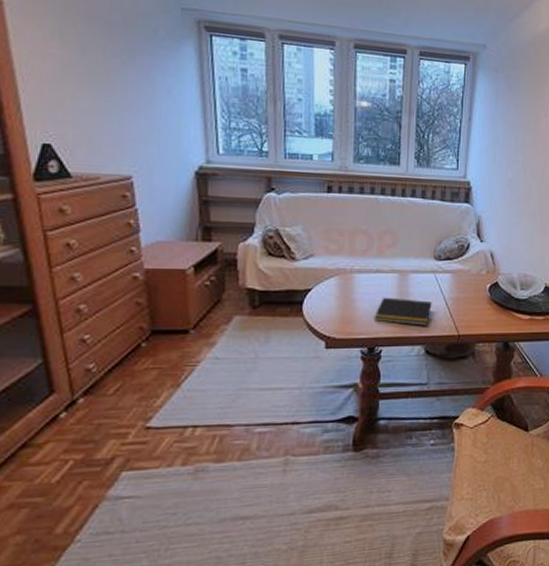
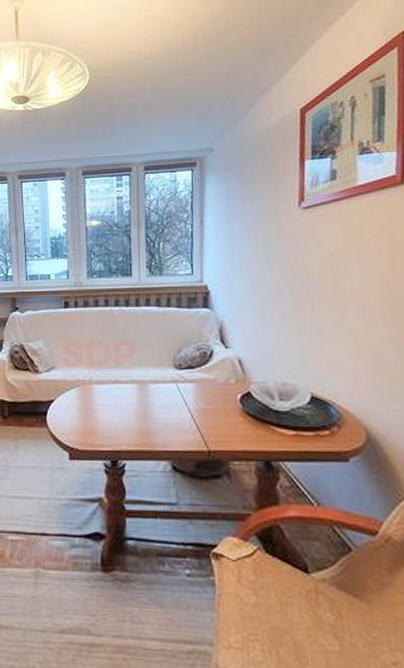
notepad: present [374,297,432,326] -> none [115,408,176,440]

